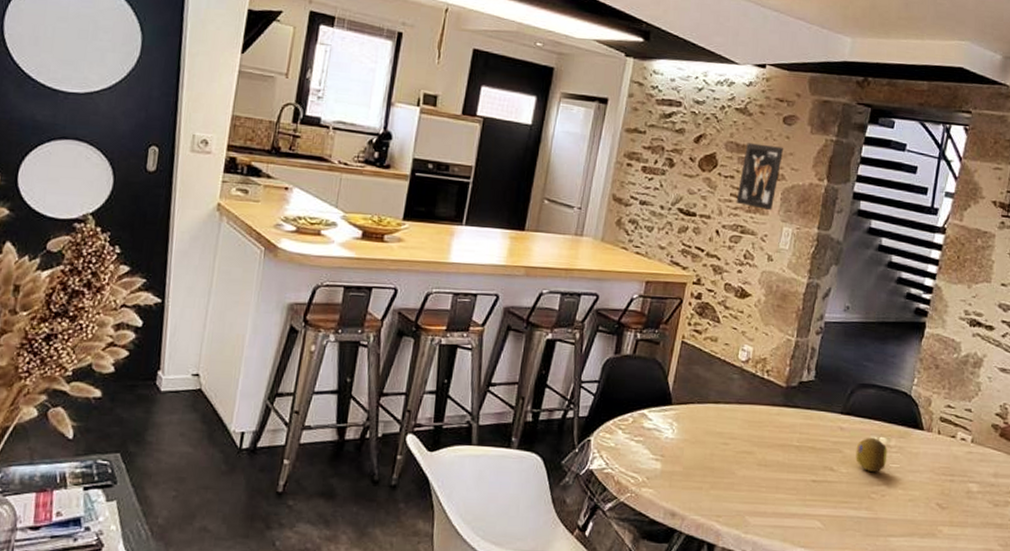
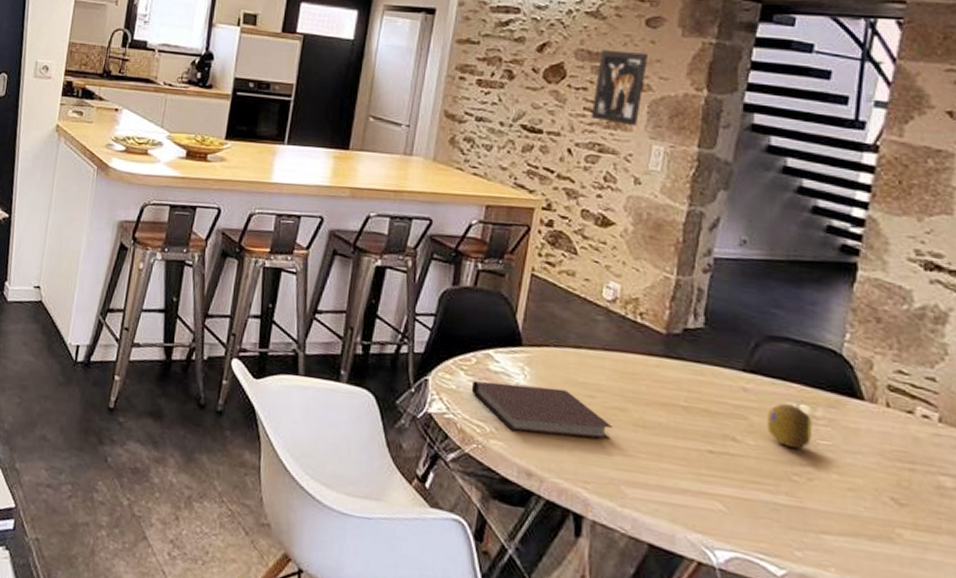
notebook: none [627,437,742,480] -> present [471,381,613,440]

